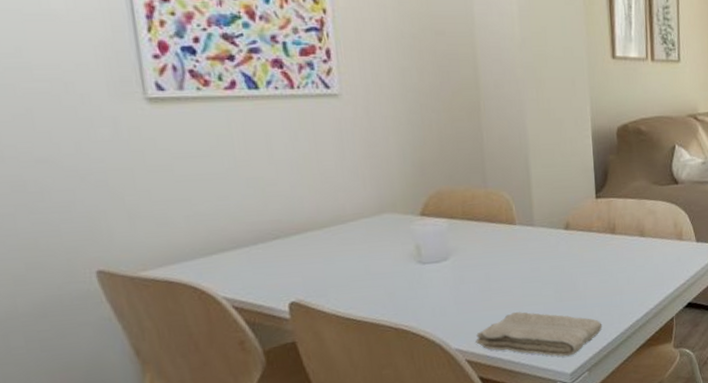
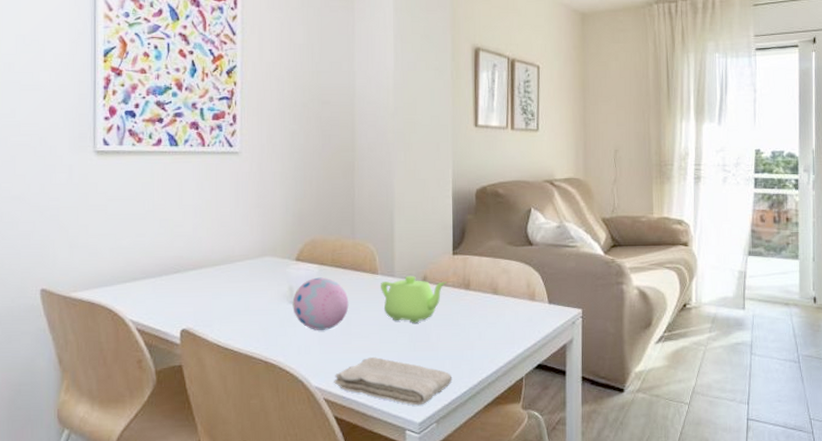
decorative egg: none [420,232,486,290] -> present [292,277,349,330]
teapot: none [520,223,591,273] -> present [381,275,447,323]

